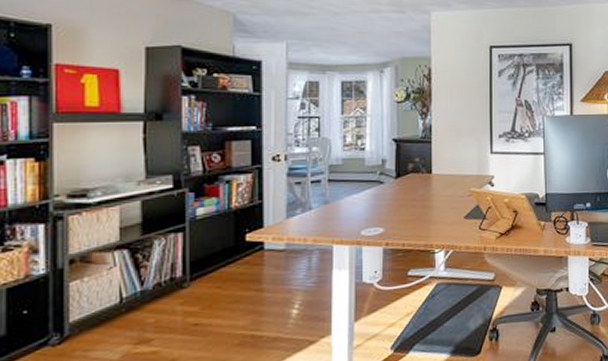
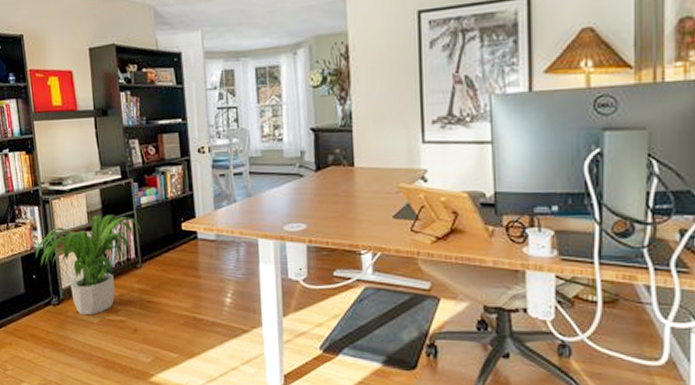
potted plant: none [30,229,194,353] -> present [35,214,142,316]

